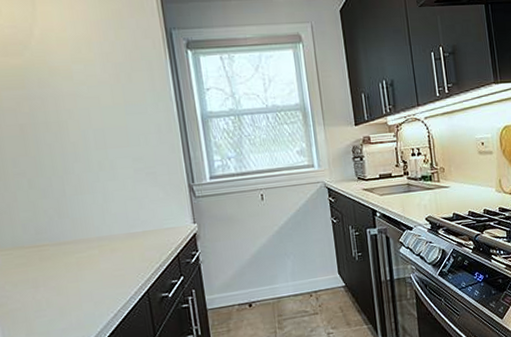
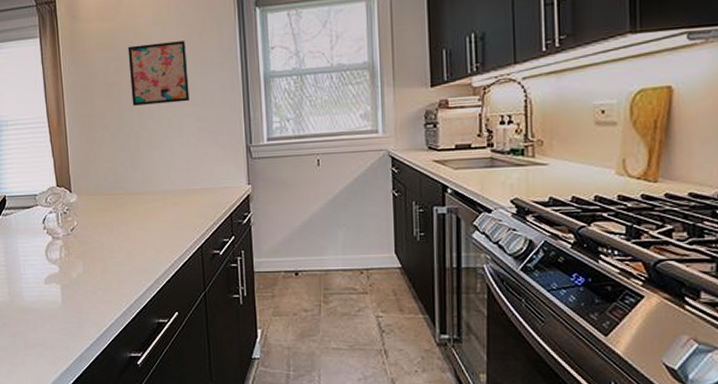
wall art: none [43,80,122,149] -> present [128,41,190,106]

